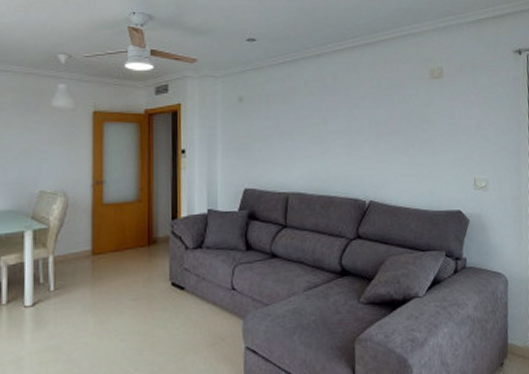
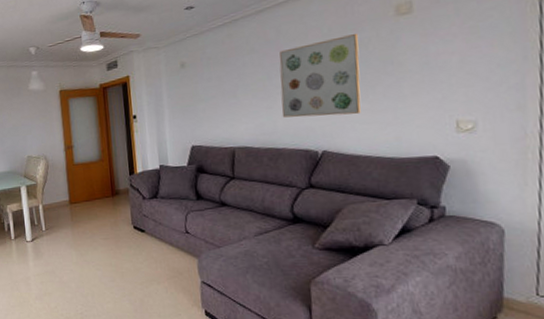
wall art: none [334,90,403,167] -> present [279,34,361,118]

